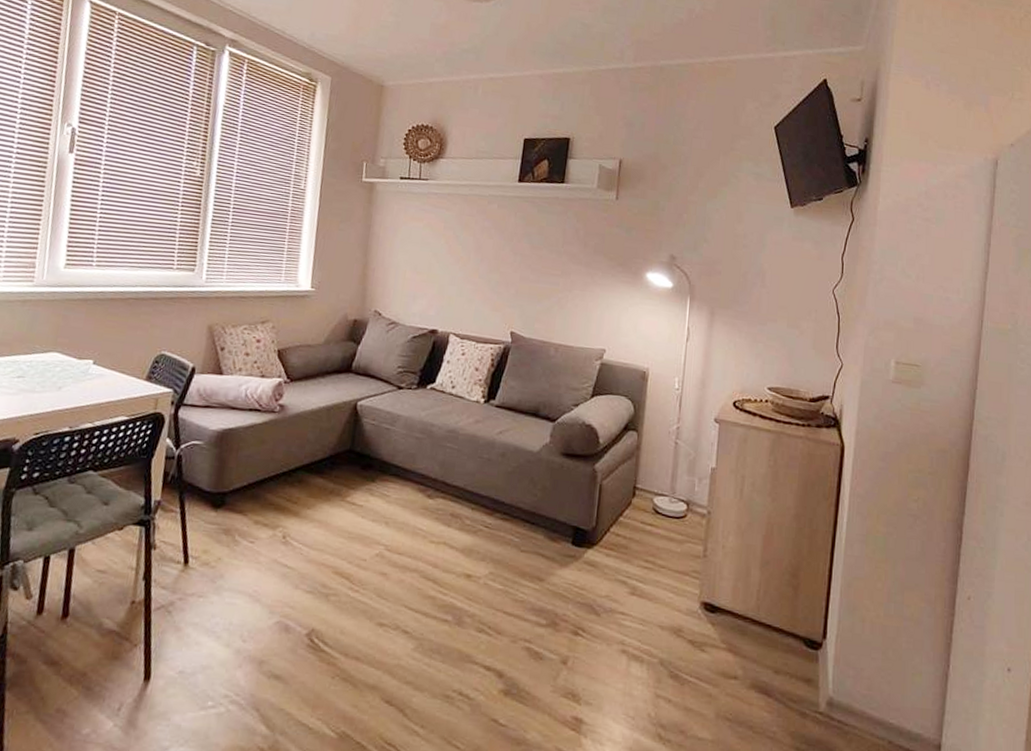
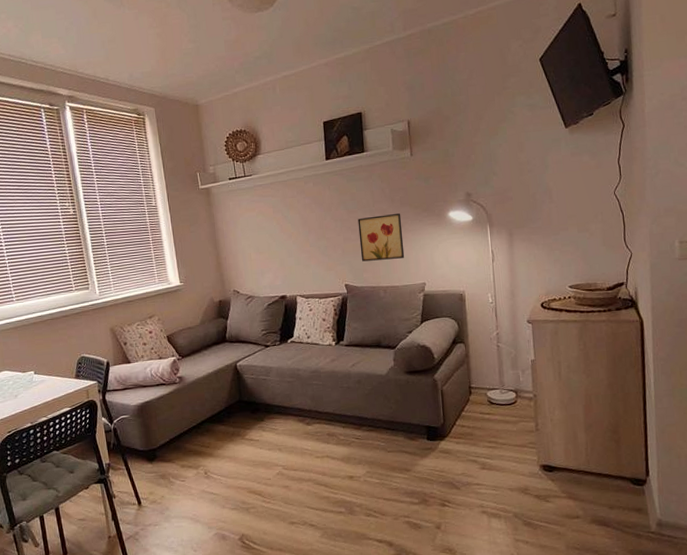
wall art: none [535,257,592,315] -> present [357,213,405,262]

